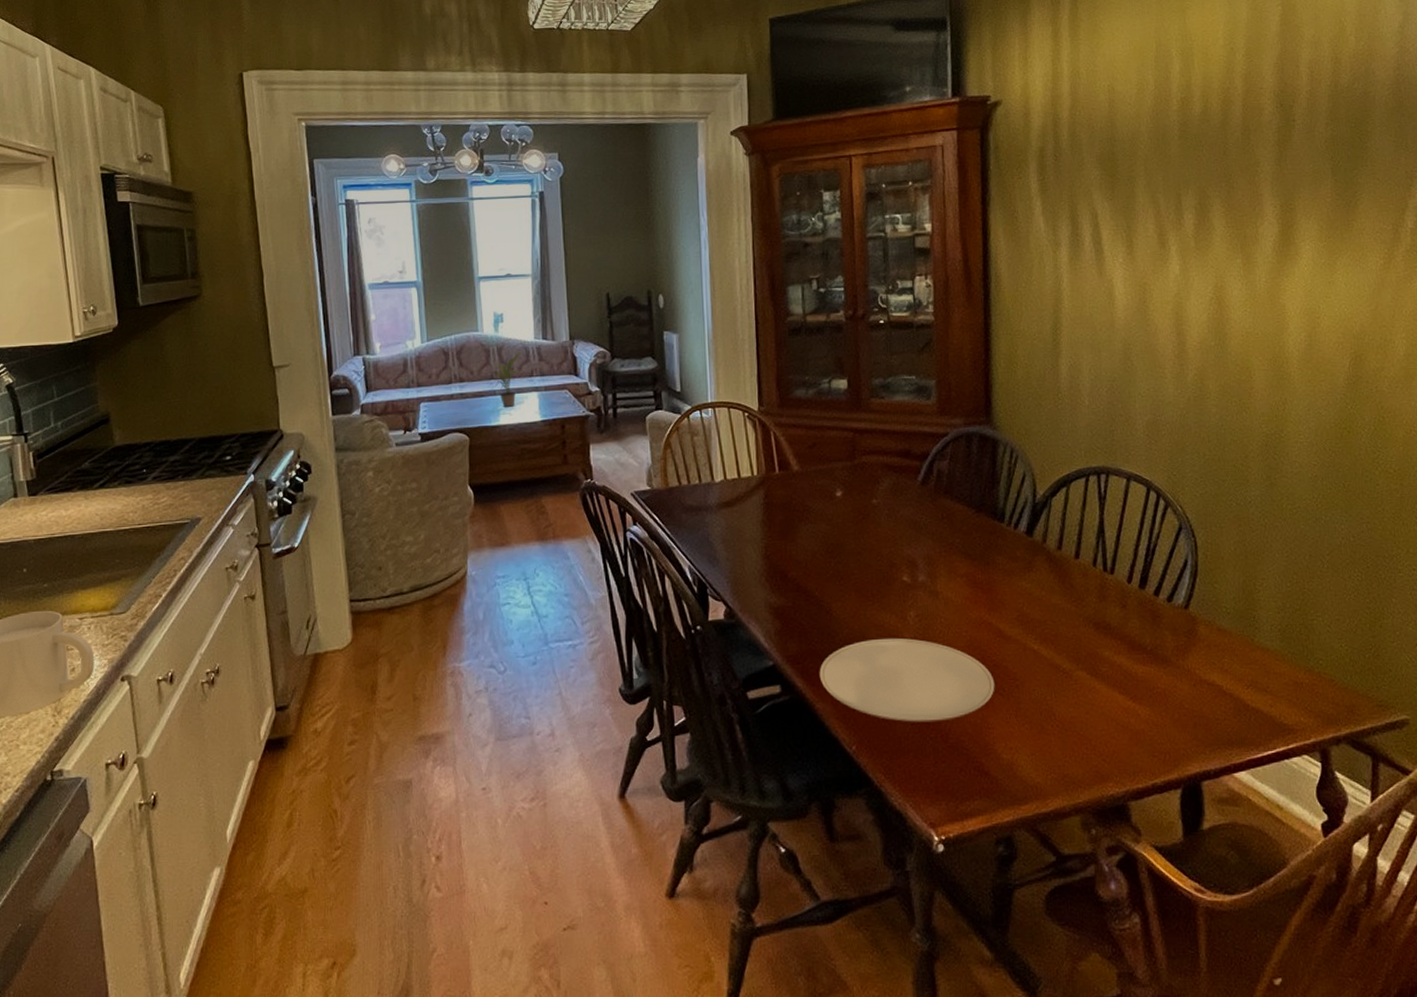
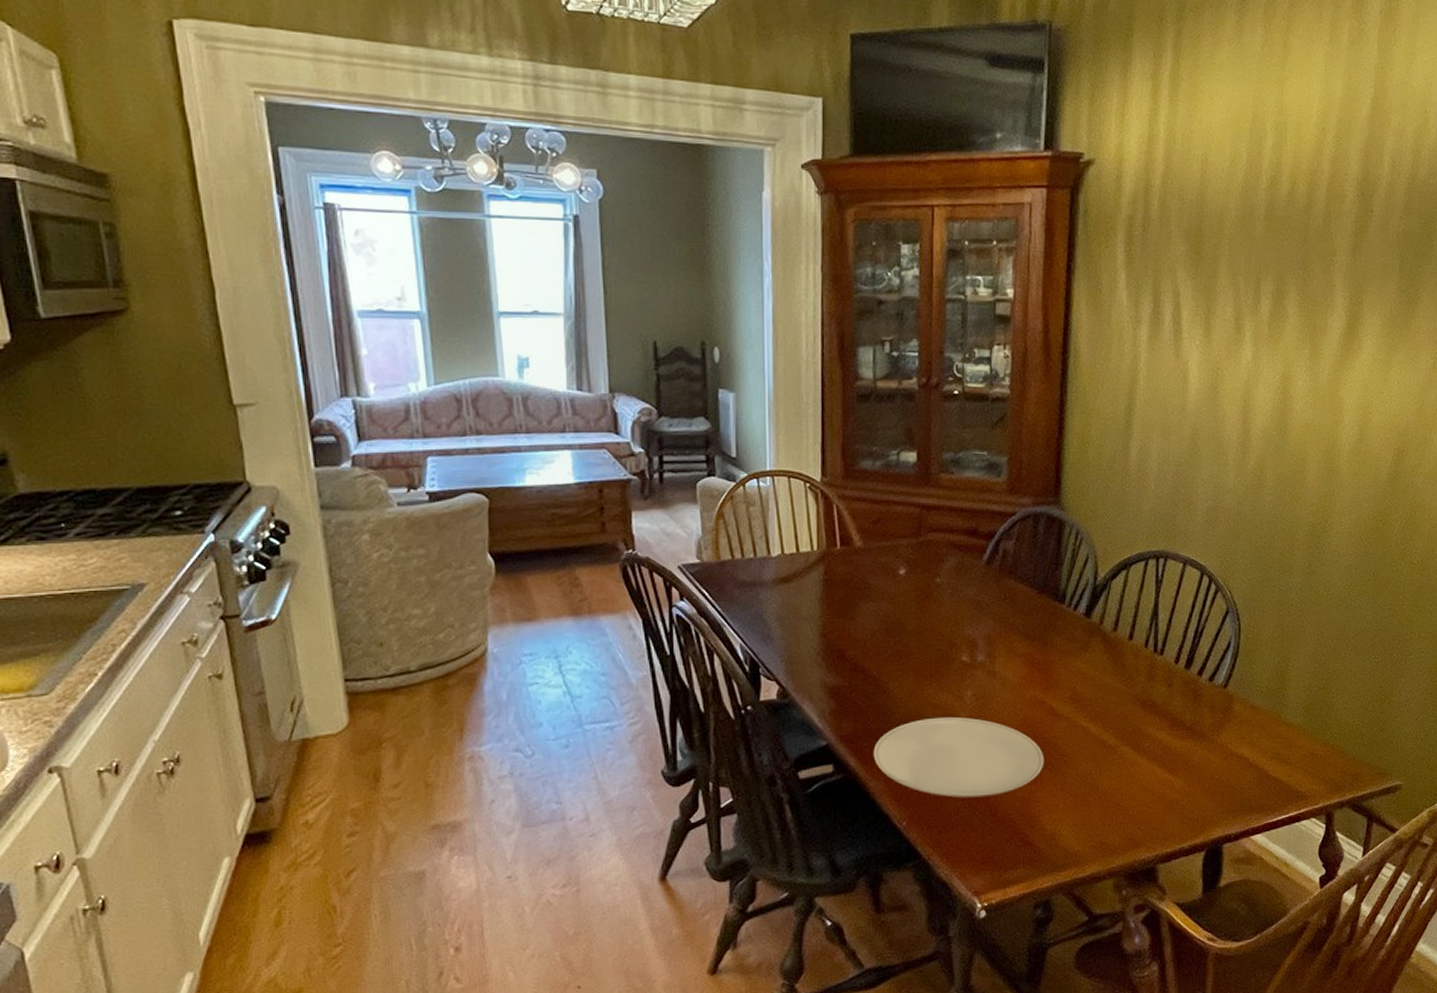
potted plant: present [493,352,522,407] -> none [517,403,553,466]

